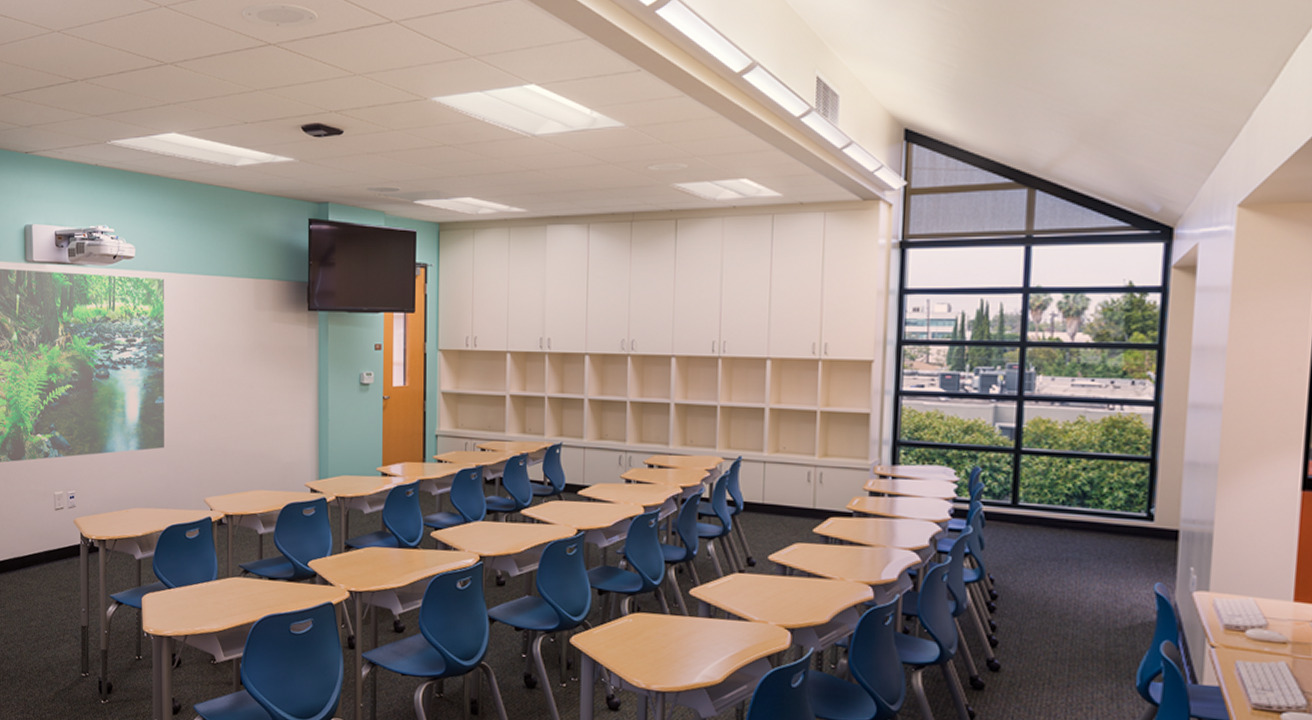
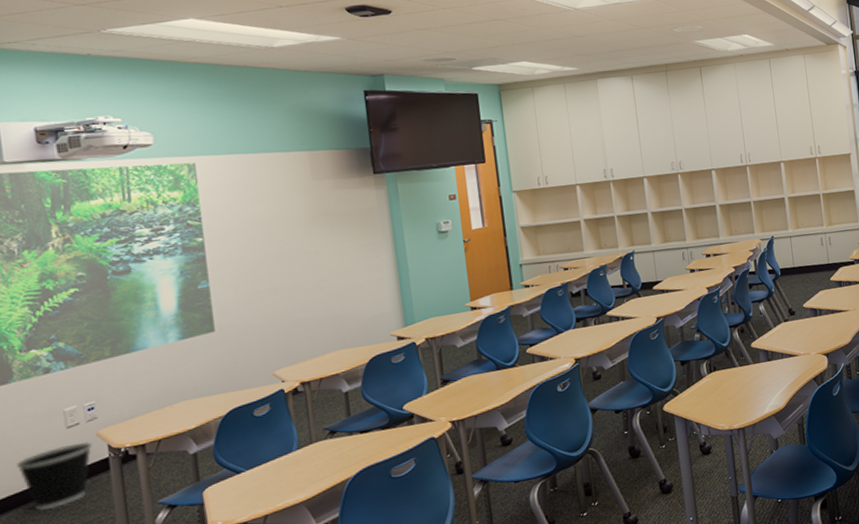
wastebasket: none [21,525,71,579] -> present [15,441,93,512]

